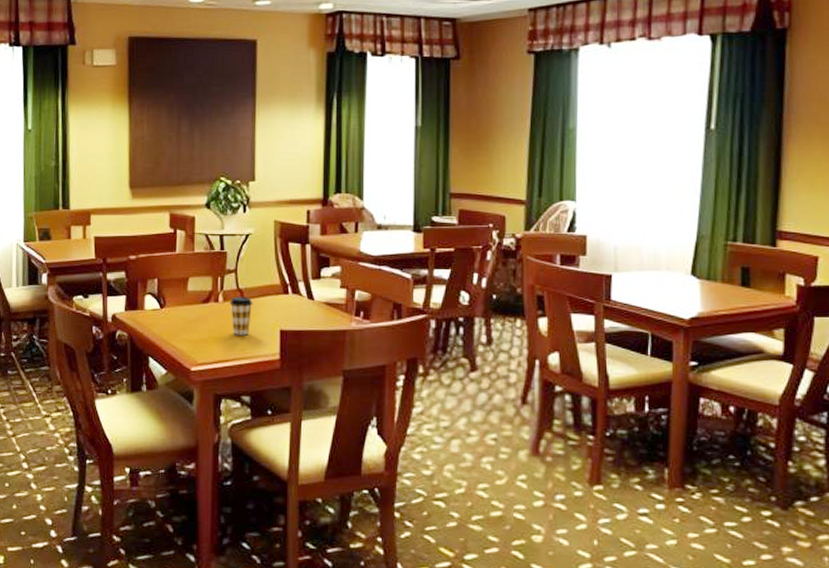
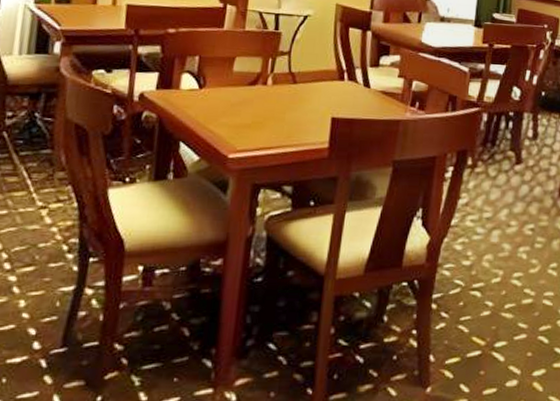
coffee cup: present [229,296,253,336] -> none [279,80,305,122]

